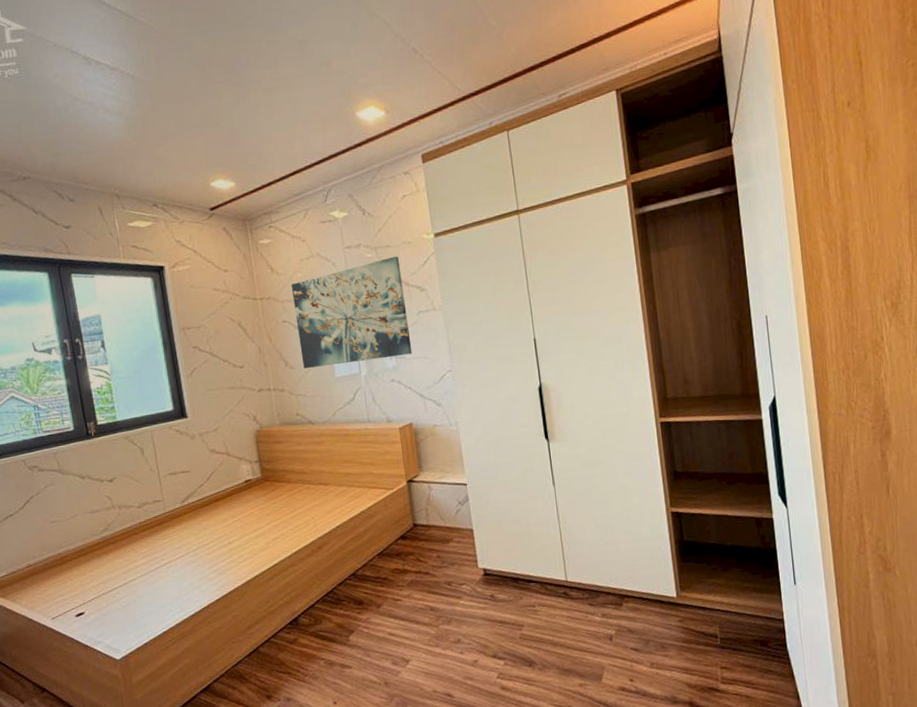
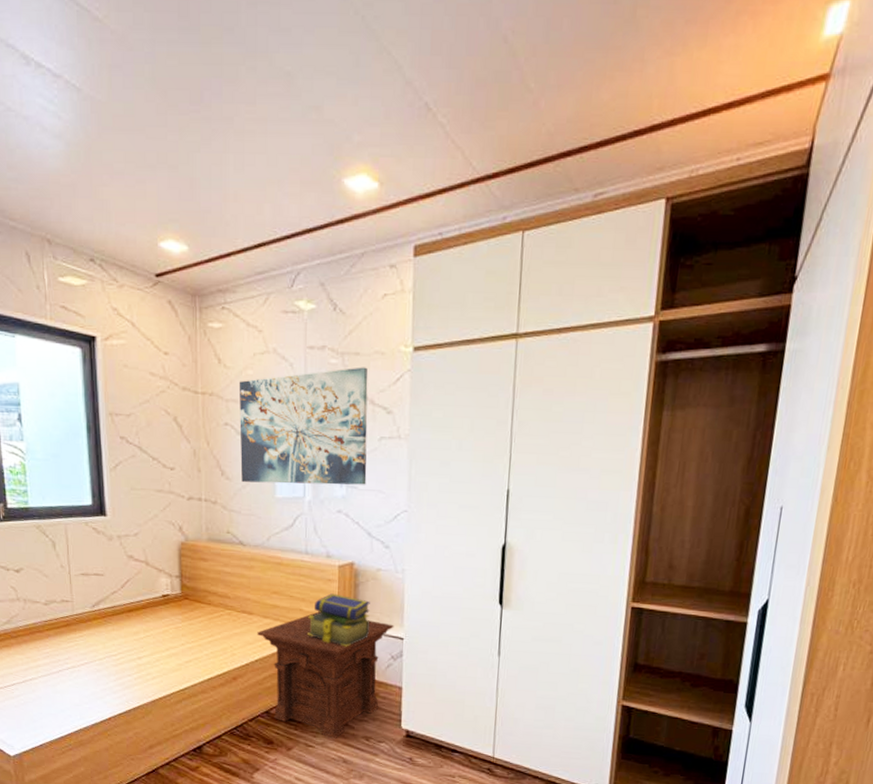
side table: none [335,472,457,589] -> present [257,611,394,739]
stack of books: none [379,453,435,501] -> present [308,593,370,647]

